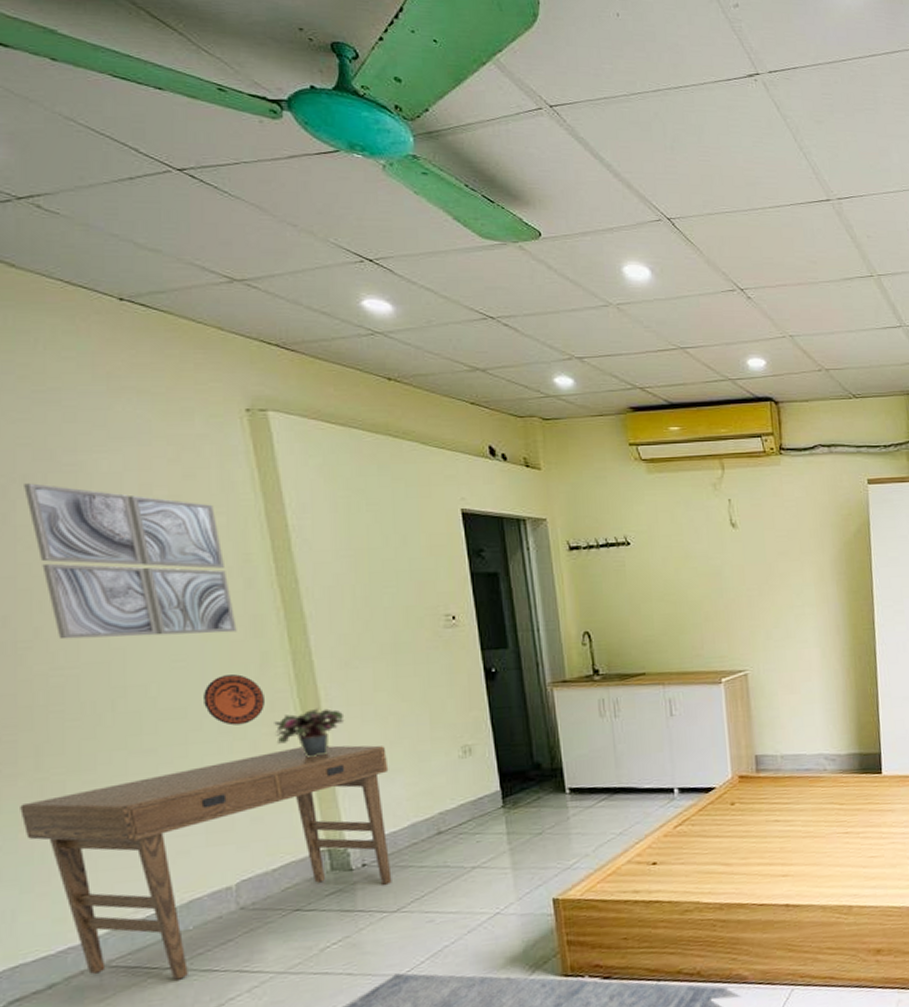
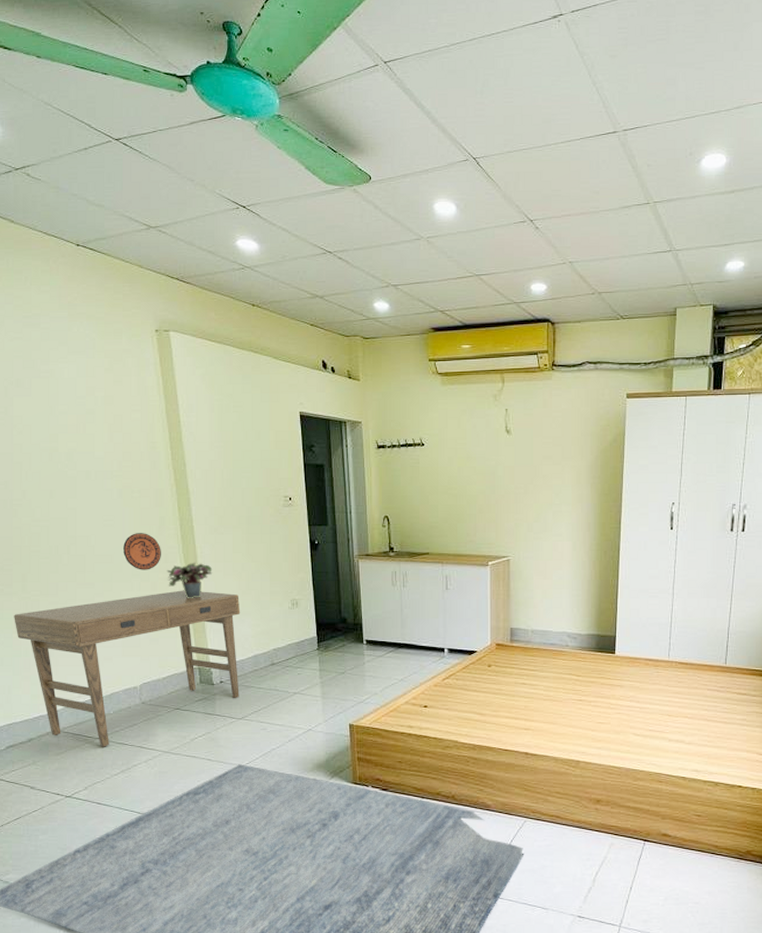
wall art: present [24,483,237,640] -> none [18,385,145,501]

